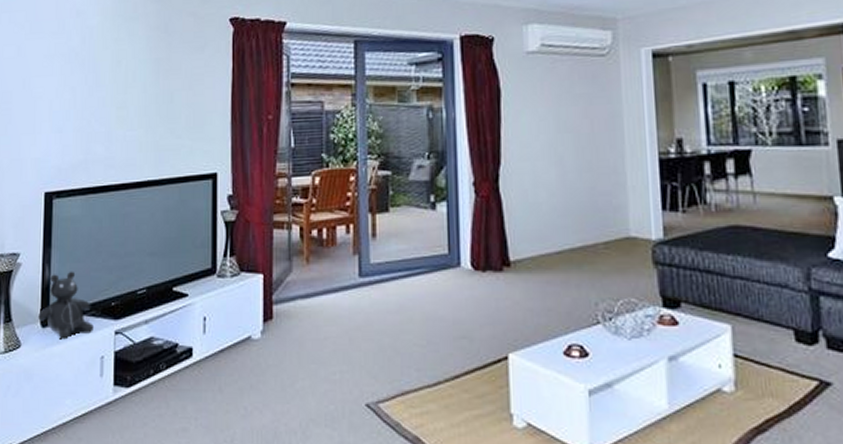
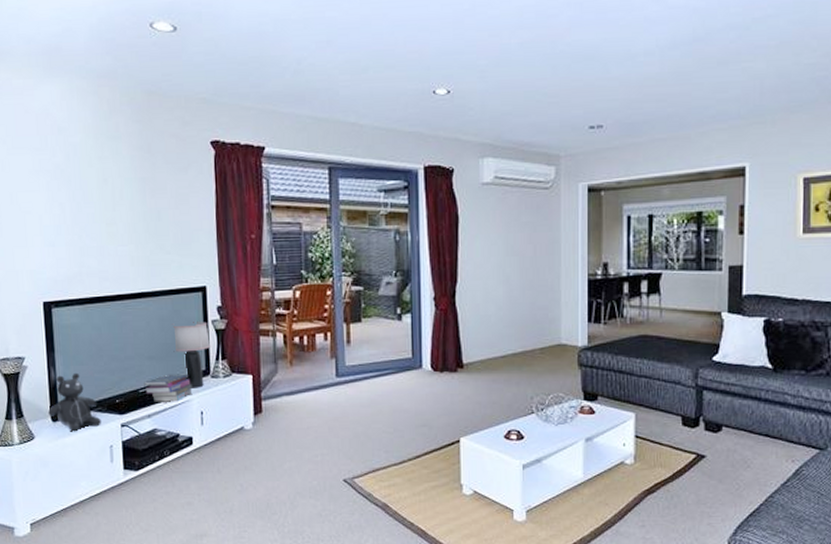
books: none [143,272,196,307] -> present [144,374,192,404]
table lamp: none [178,213,219,290] -> present [172,322,211,388]

